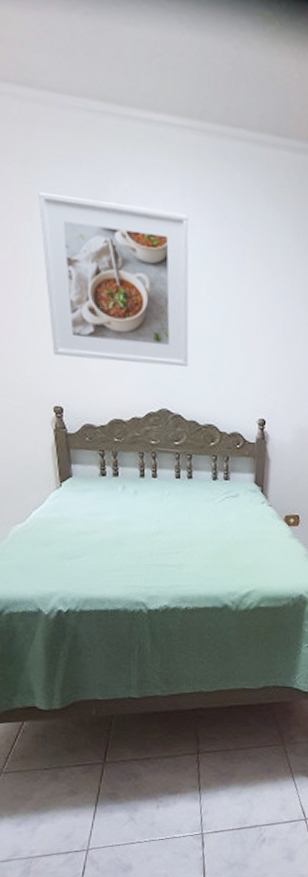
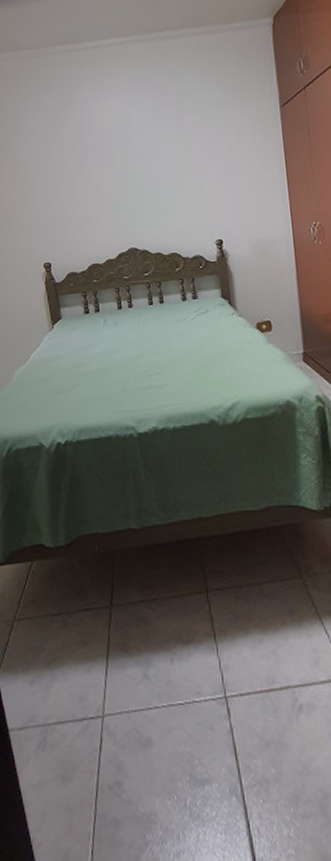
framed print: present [39,192,189,367] -> none [25,99,148,224]

